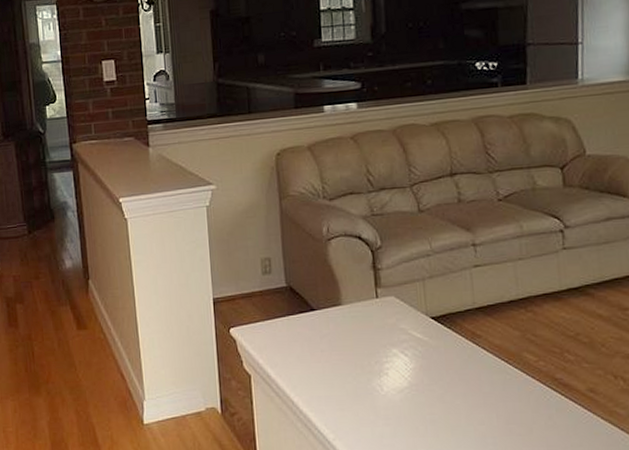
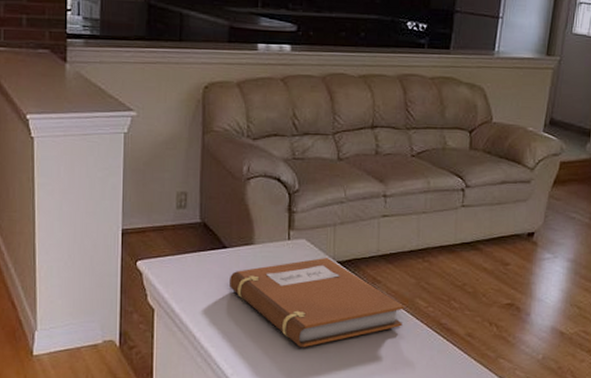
notebook: none [320,313,511,409] -> present [228,257,404,347]

